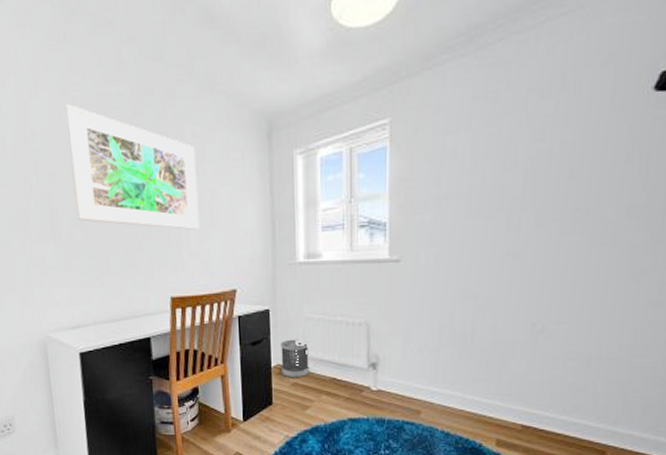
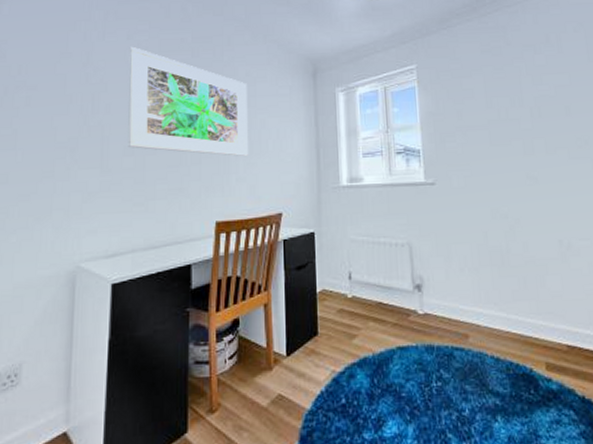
wastebasket: present [281,339,309,378] -> none [326,262,355,304]

